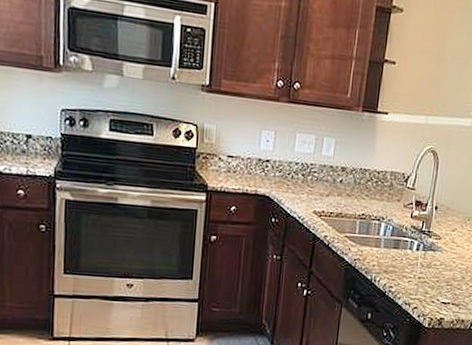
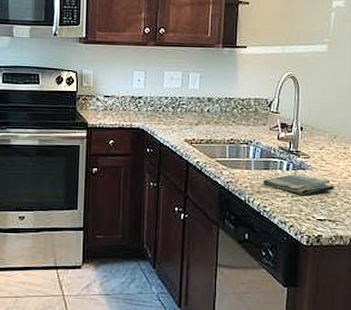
dish towel: none [391,255,462,277] -> present [263,174,334,195]

